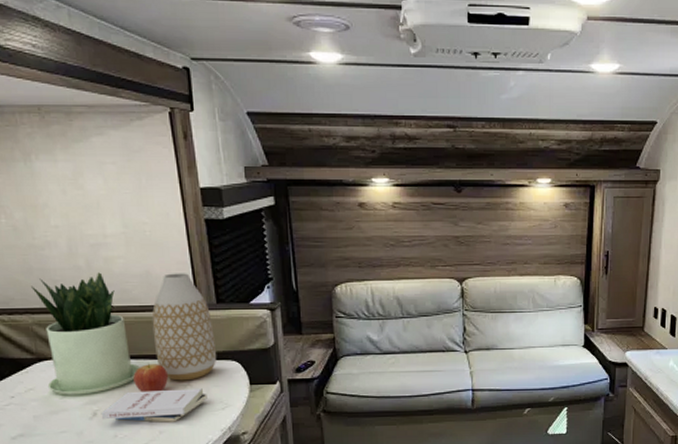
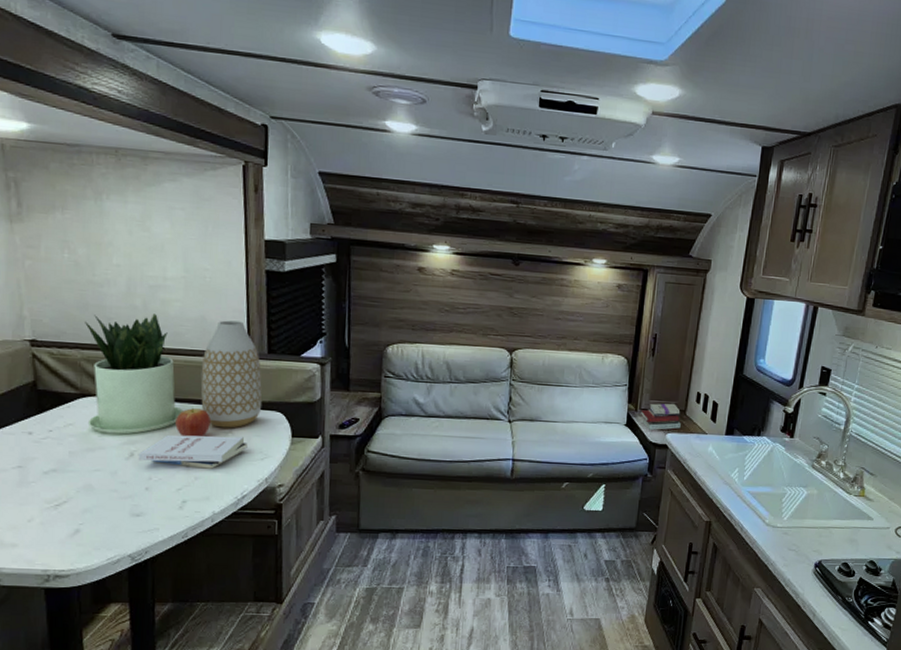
books: none [597,320,640,349] -> present [640,403,681,430]

